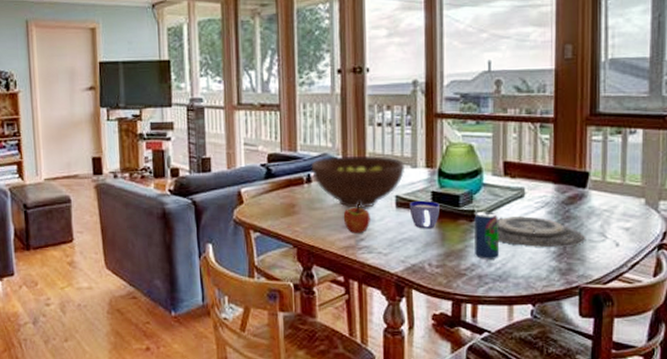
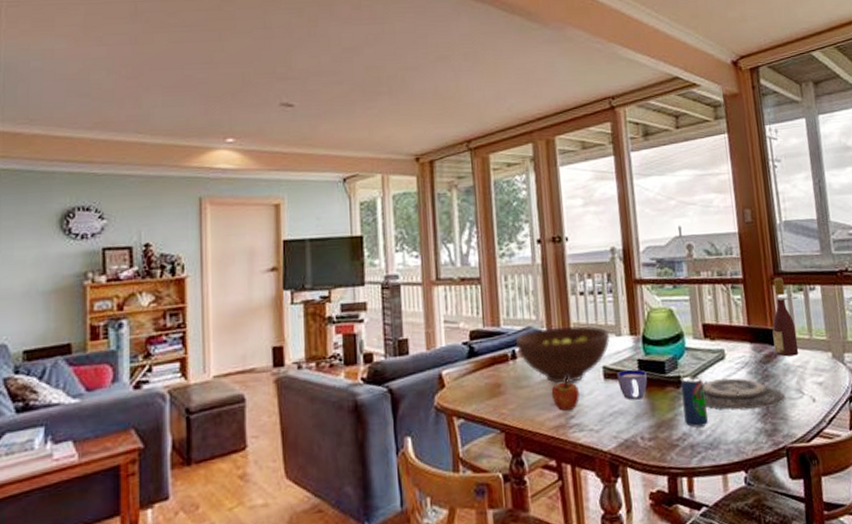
wine bottle: none [580,119,608,200] -> present [772,277,799,357]

